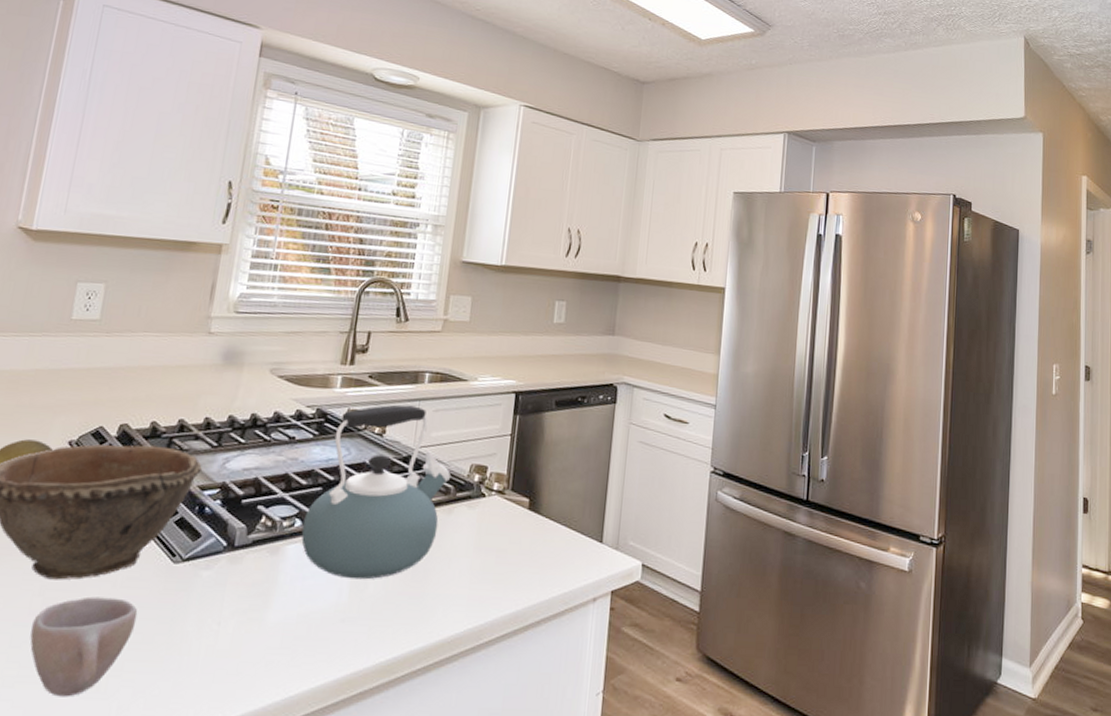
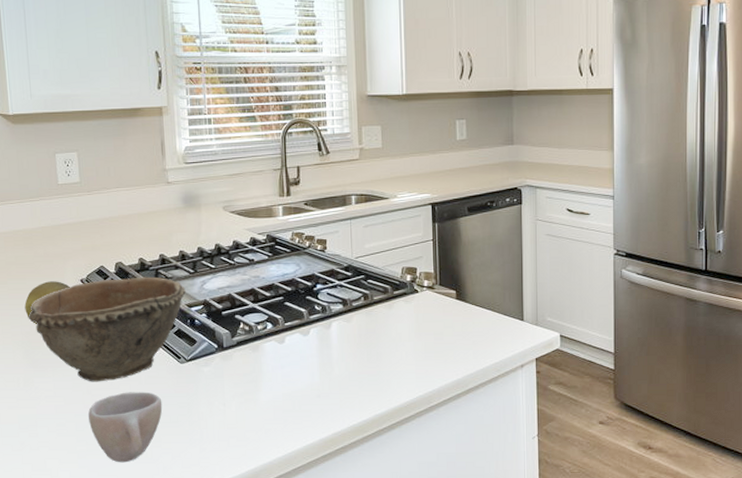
kettle: present [301,404,451,580] -> none [273,224,387,365]

